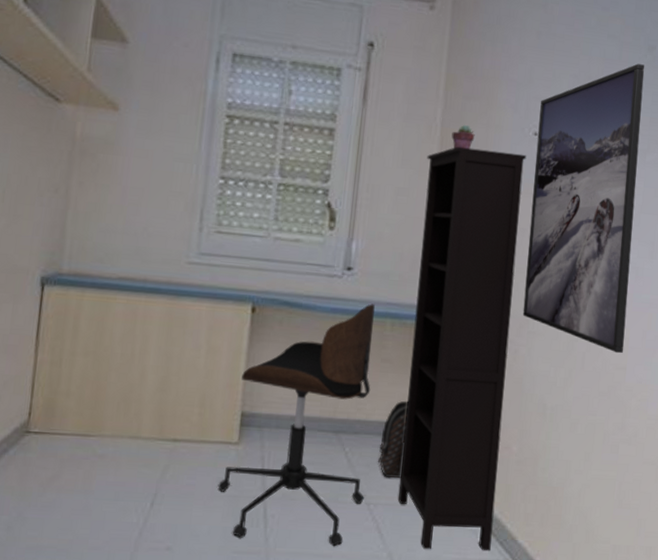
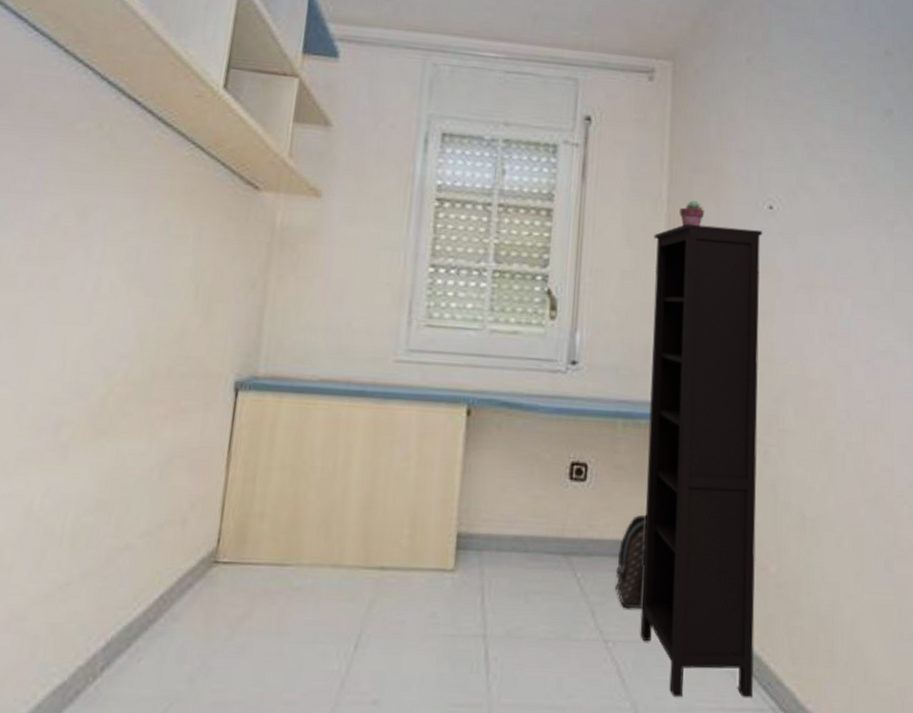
office chair: present [218,303,375,547] -> none [431,402,604,696]
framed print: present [522,63,645,354] -> none [770,129,889,453]

